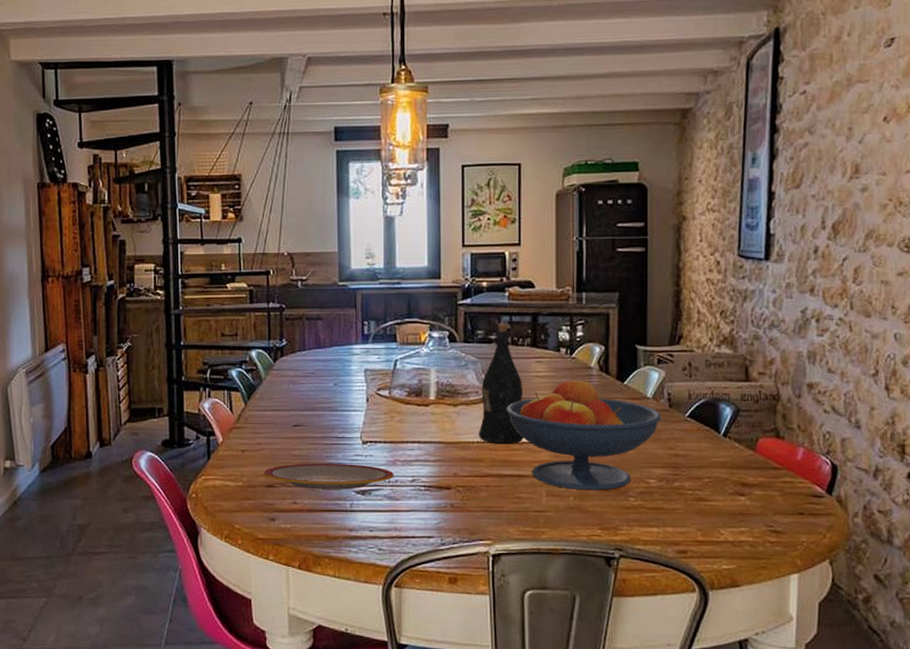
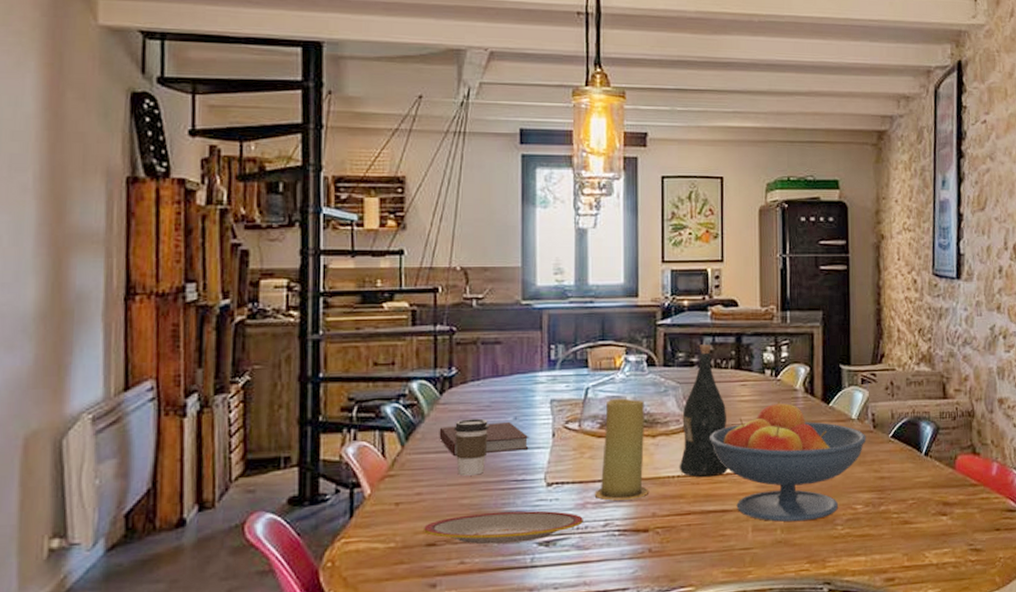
notebook: none [274,387,347,415] -> present [439,421,529,457]
coffee cup: none [285,383,314,431] -> present [454,418,490,476]
candle: none [403,370,452,460] -> present [594,398,650,501]

